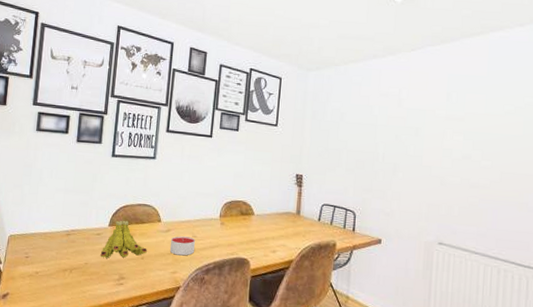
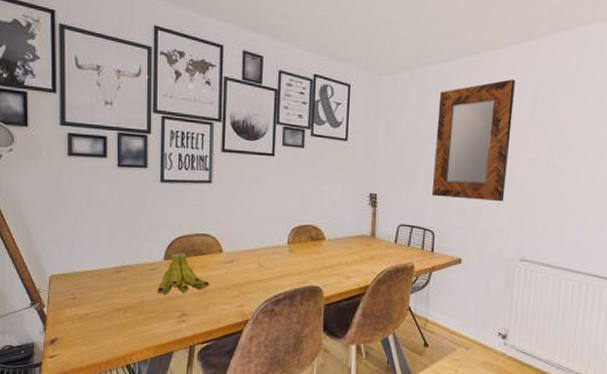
candle: present [170,236,195,256] -> none [235,266,262,288]
home mirror: none [353,77,431,187] -> present [431,79,515,202]

